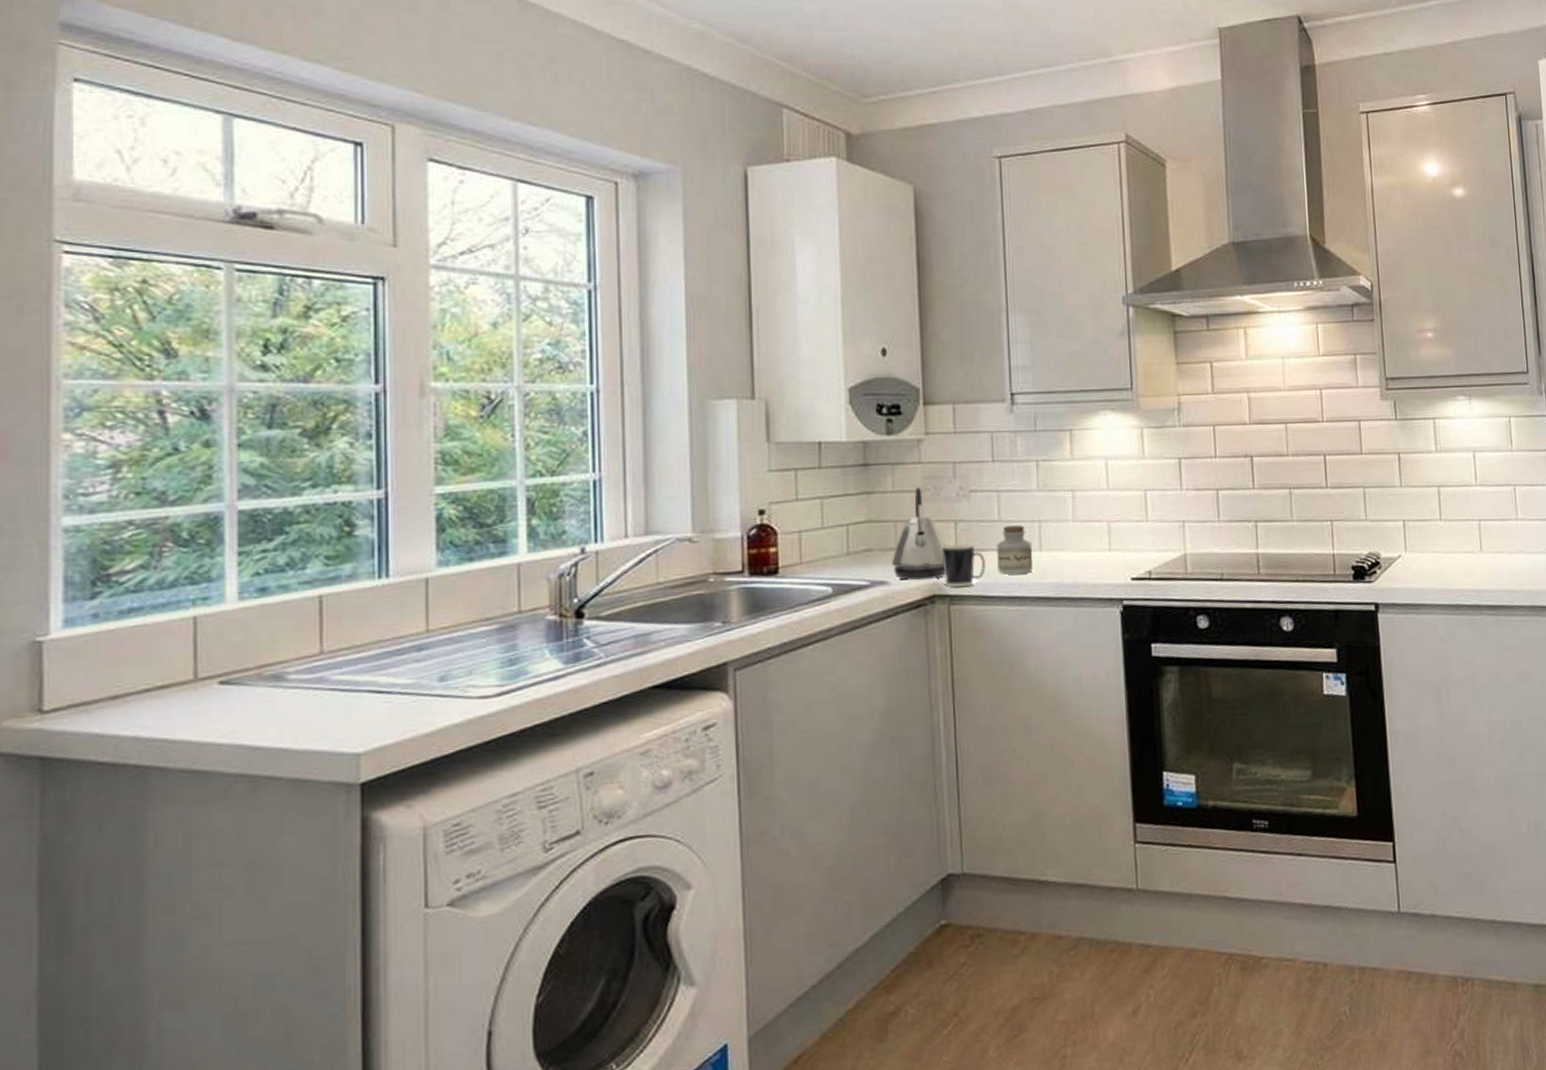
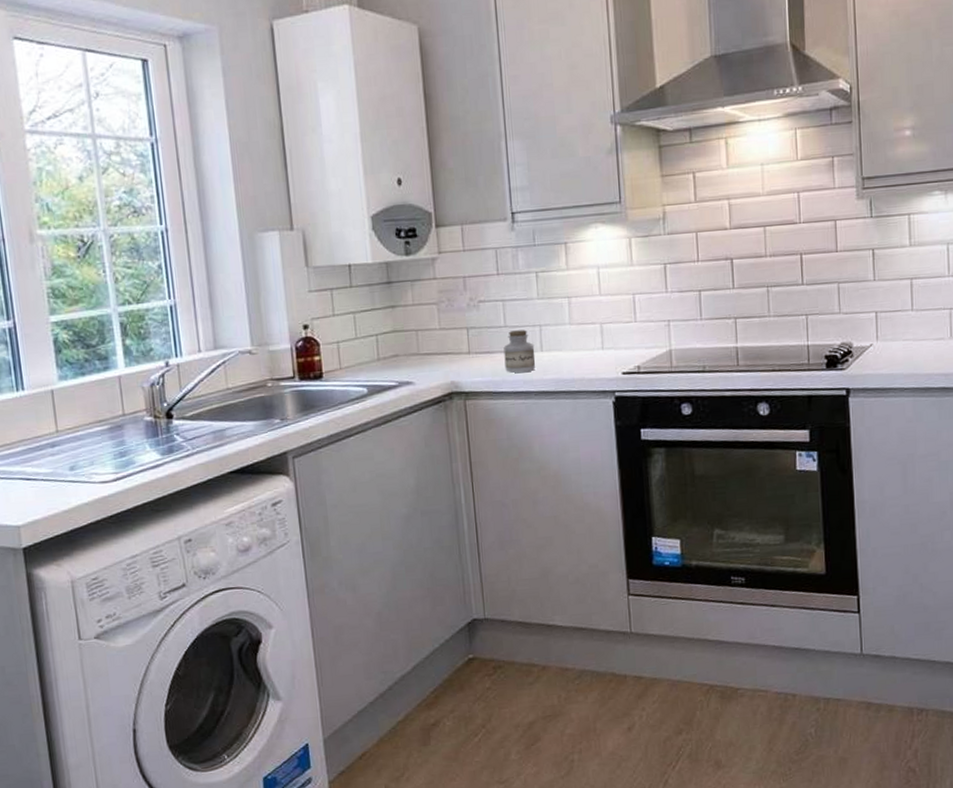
kettle: present [891,488,946,581] -> none [415,300,461,381]
mug: present [942,544,986,588] -> none [457,348,495,386]

